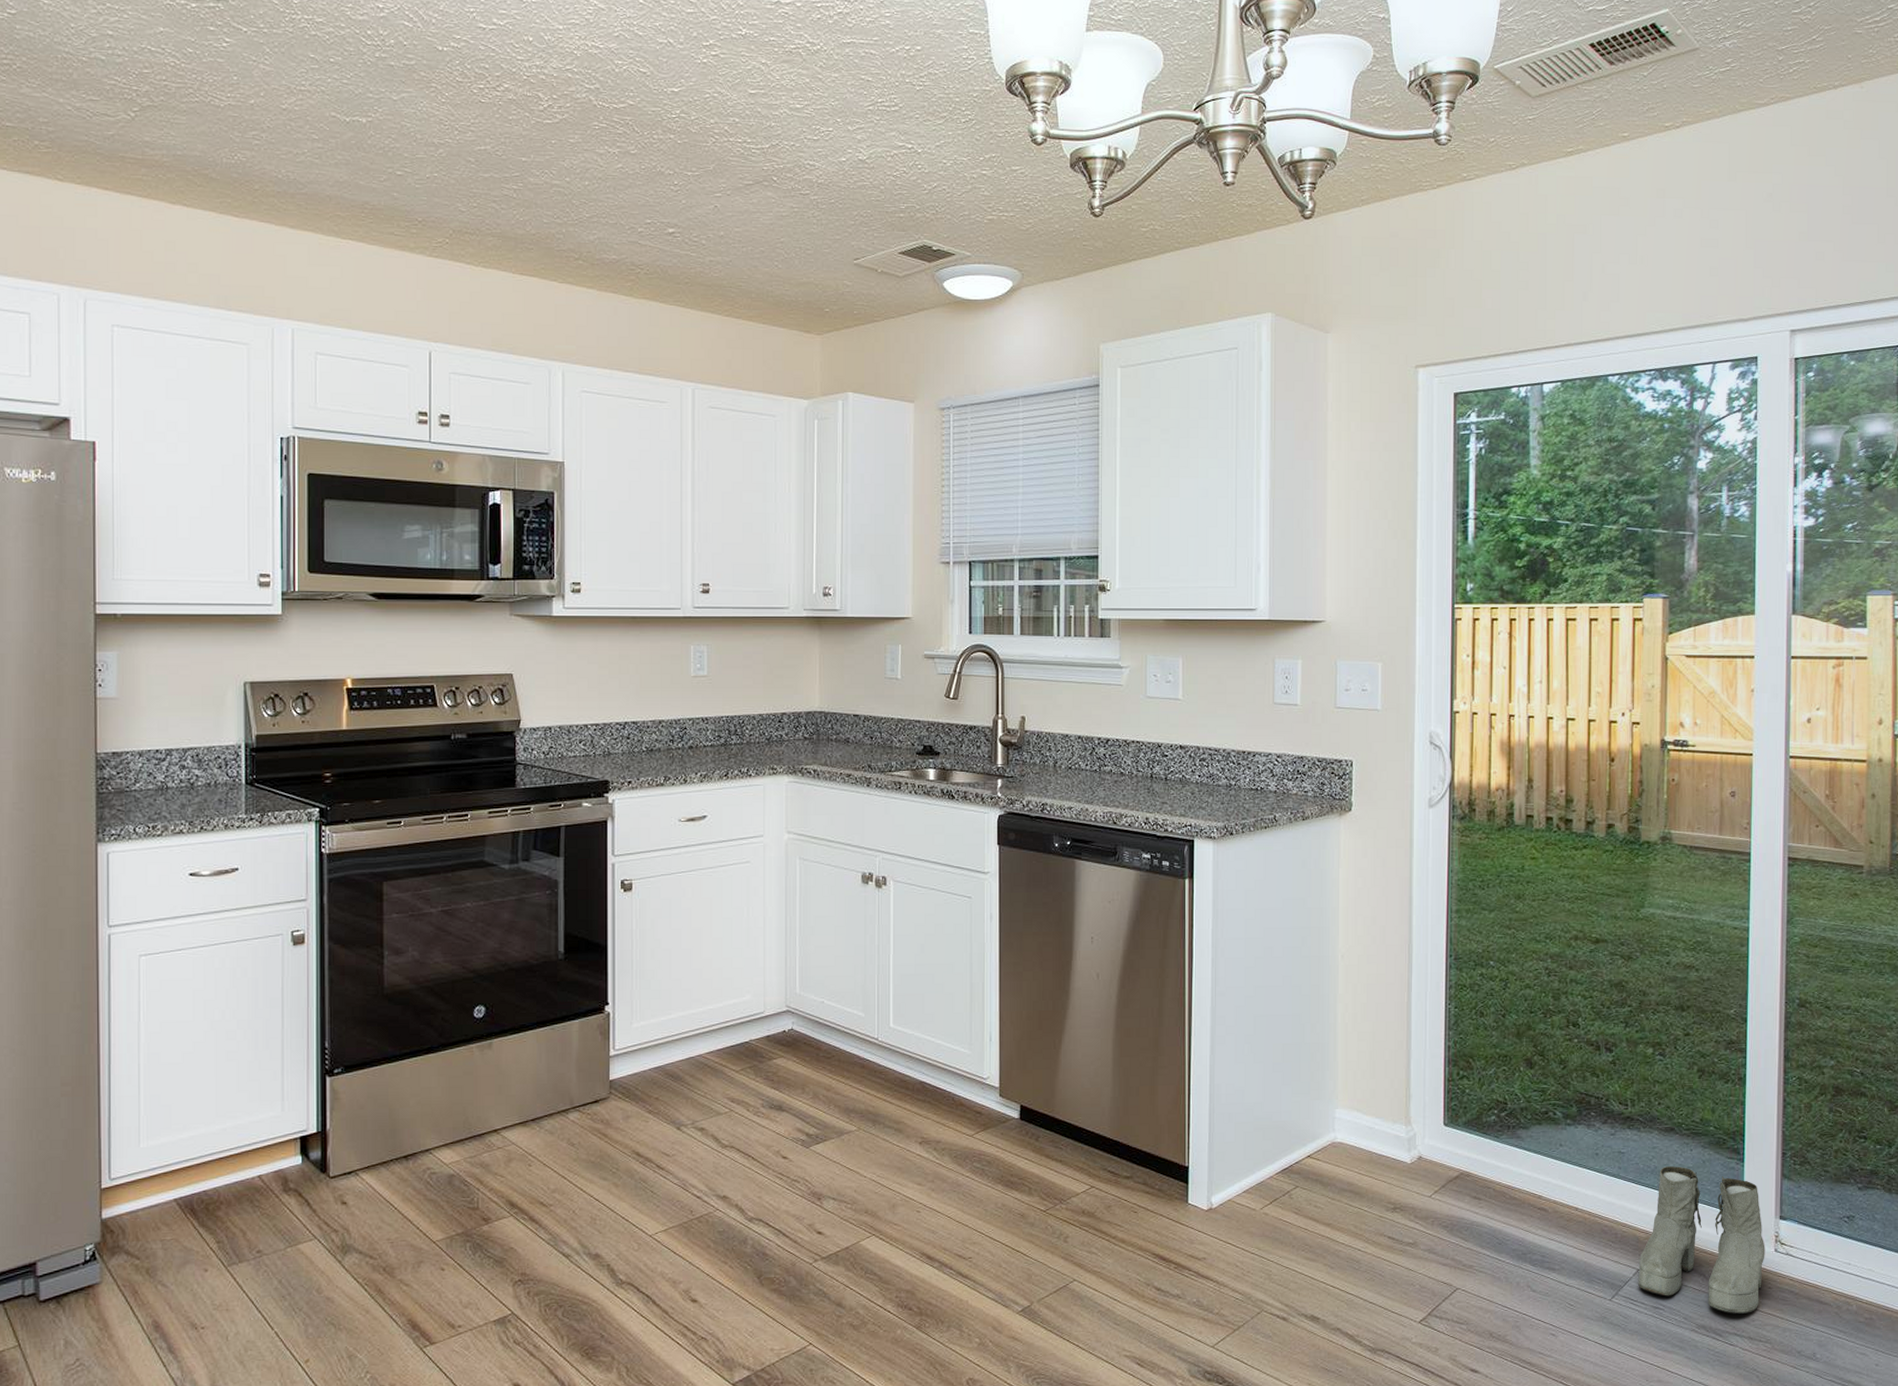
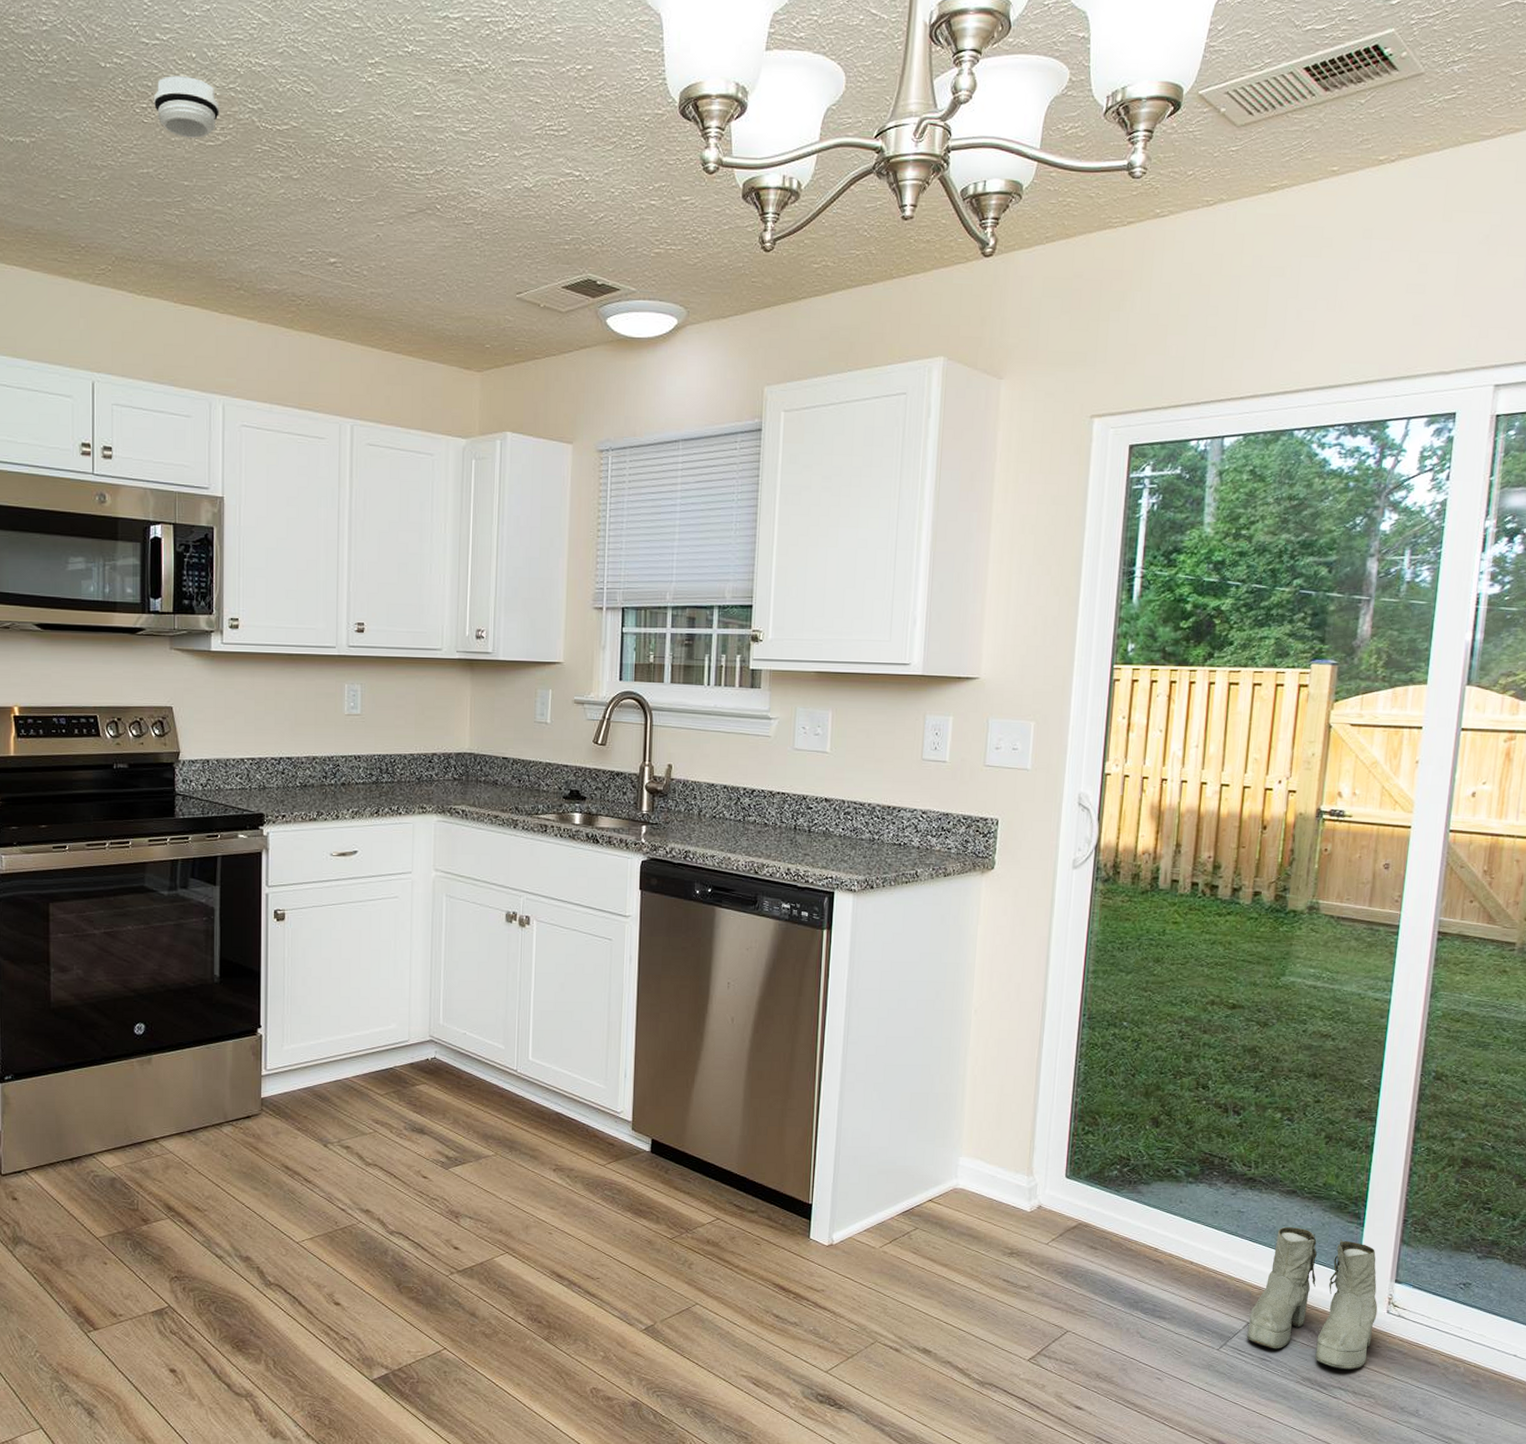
smoke detector: none [490,58,557,117] -> present [153,76,219,138]

